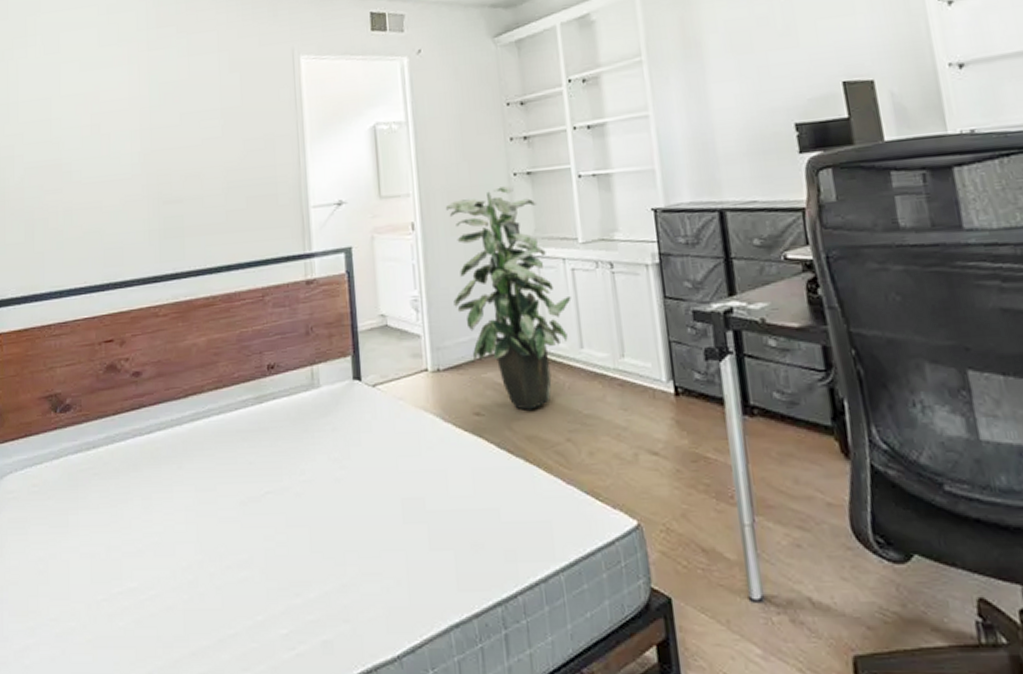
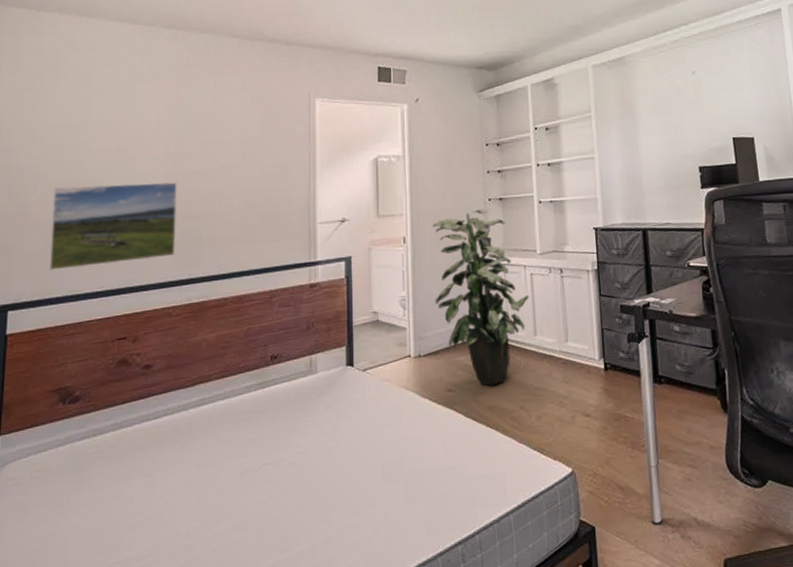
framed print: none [30,161,158,264] -> present [48,182,178,271]

